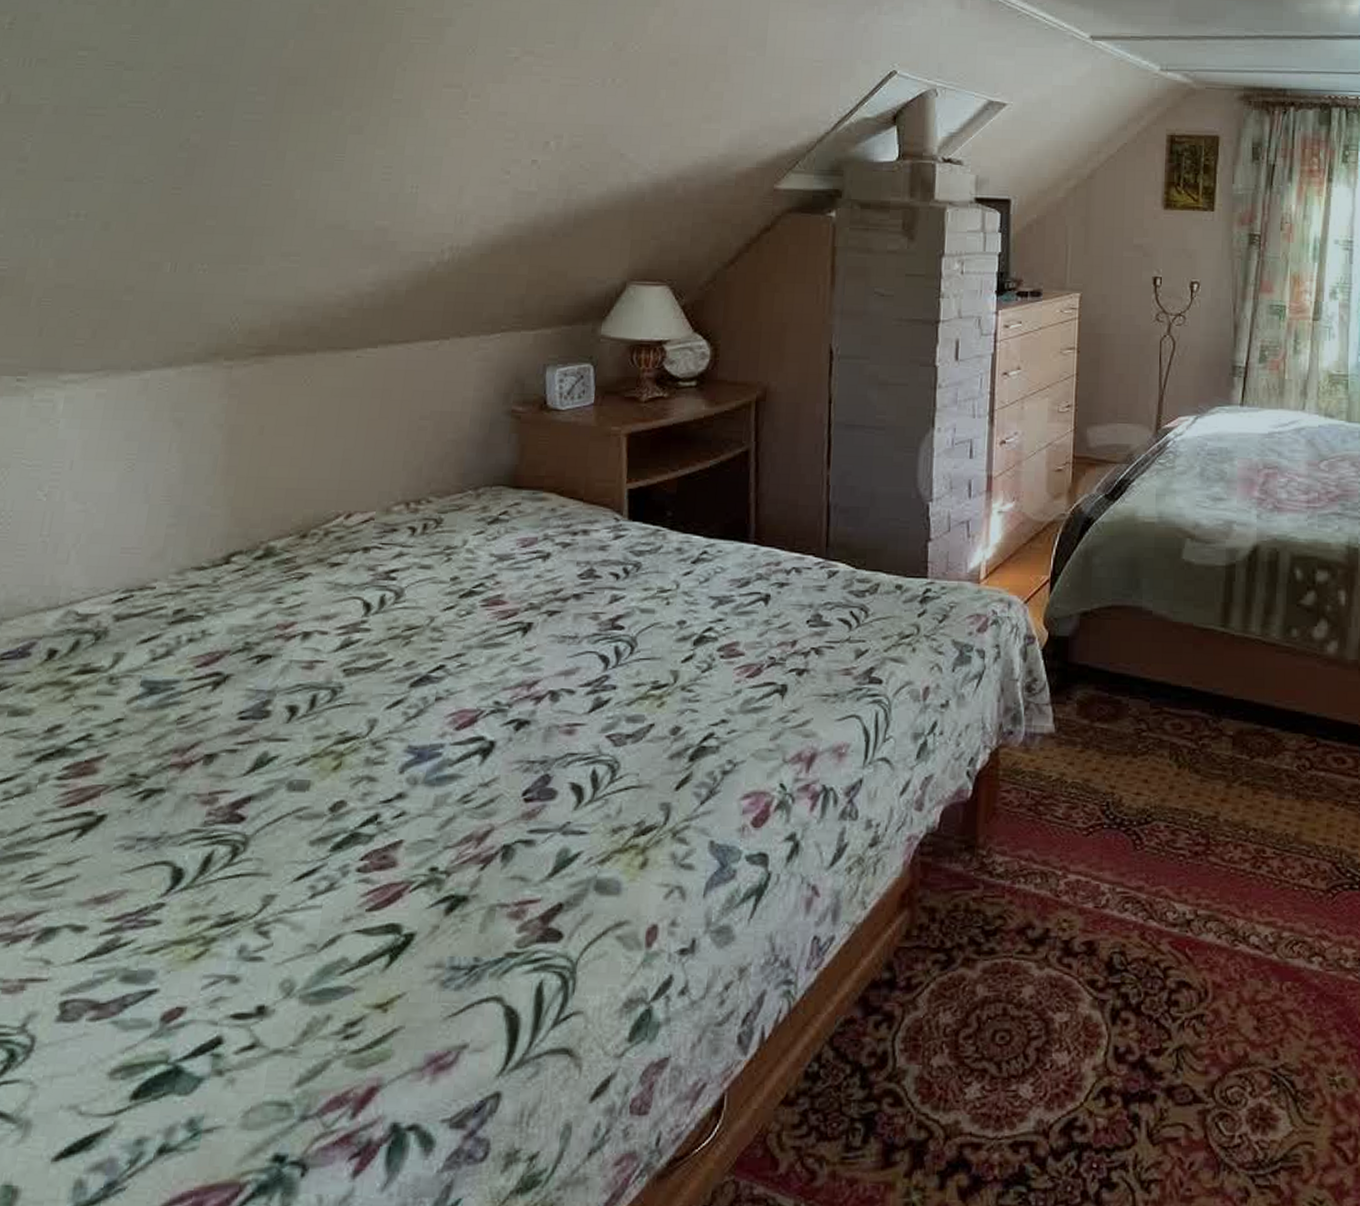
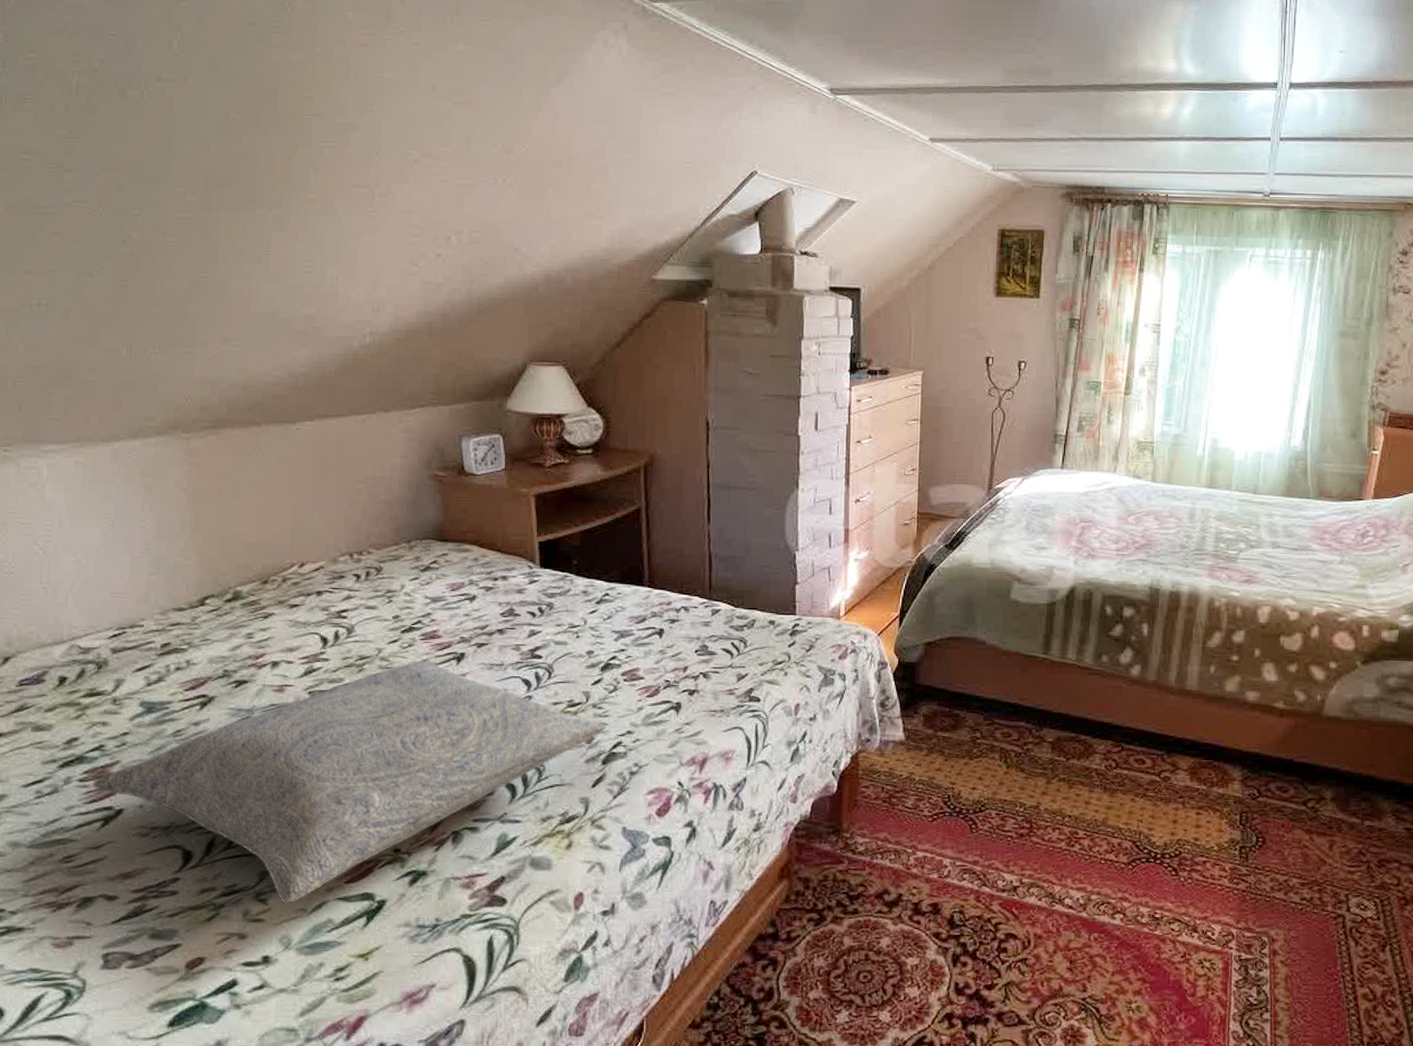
pillow: none [72,630,697,937] -> present [92,660,606,903]

